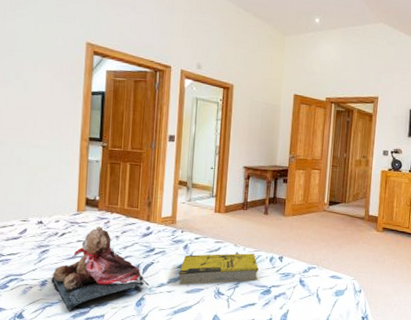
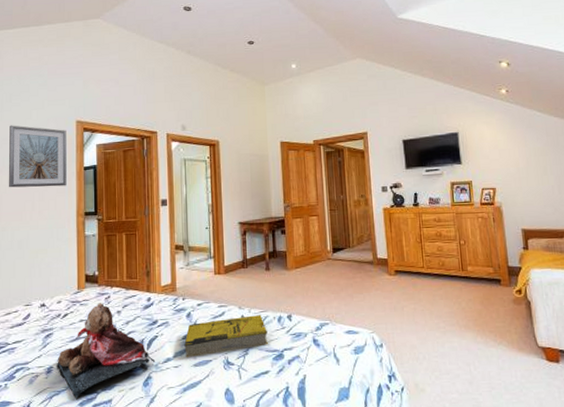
picture frame: none [8,36,75,109] -> present [8,125,67,188]

